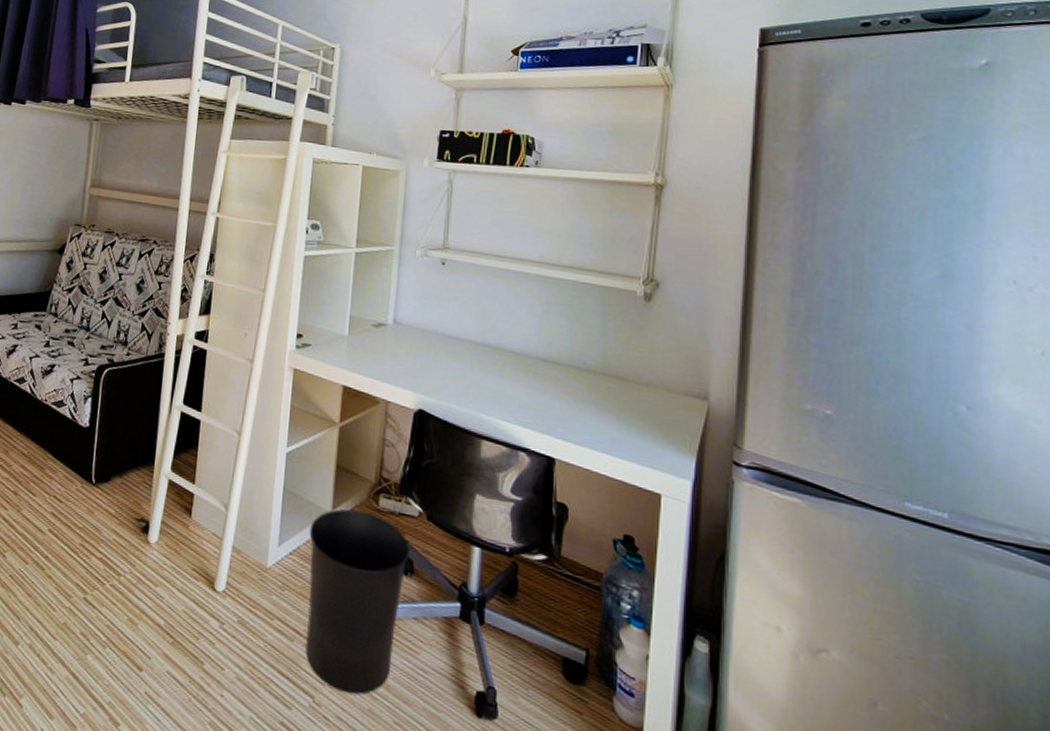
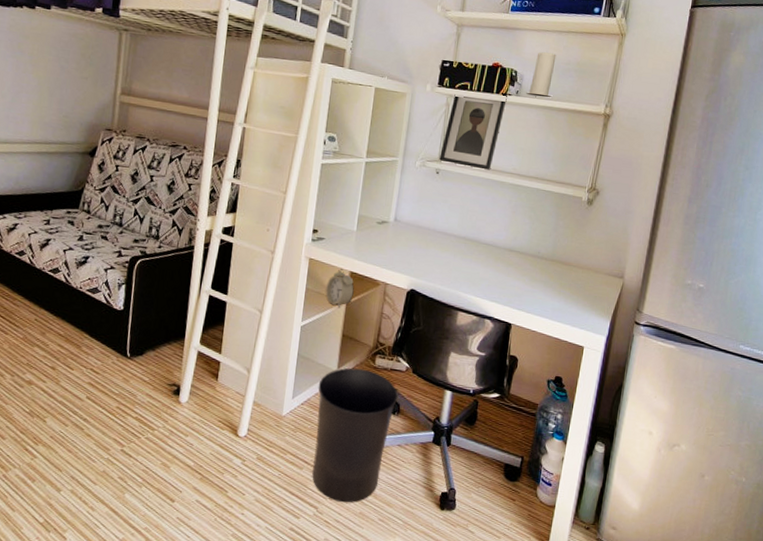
alarm clock: none [314,382,349,432] -> present [326,269,354,309]
picture frame: none [444,163,524,259] -> present [439,92,508,170]
candle: none [548,113,583,168] -> present [526,52,556,98]

